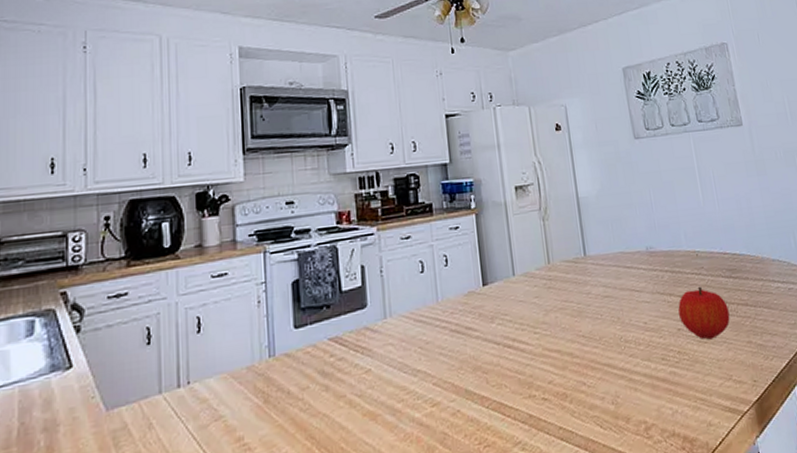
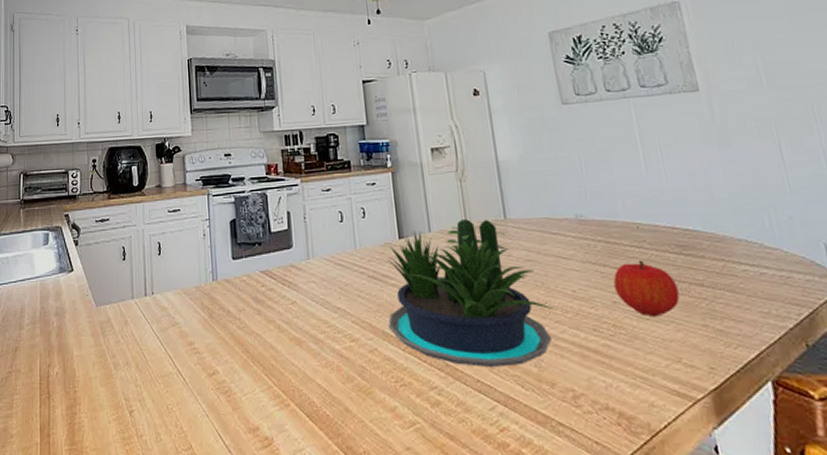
potted plant: none [471,258,628,415] -> present [387,219,553,368]

